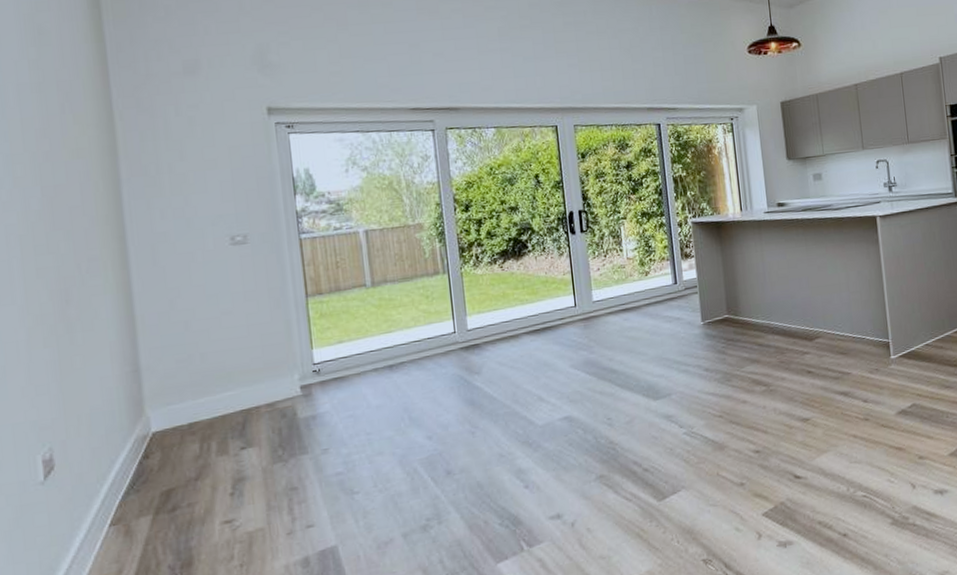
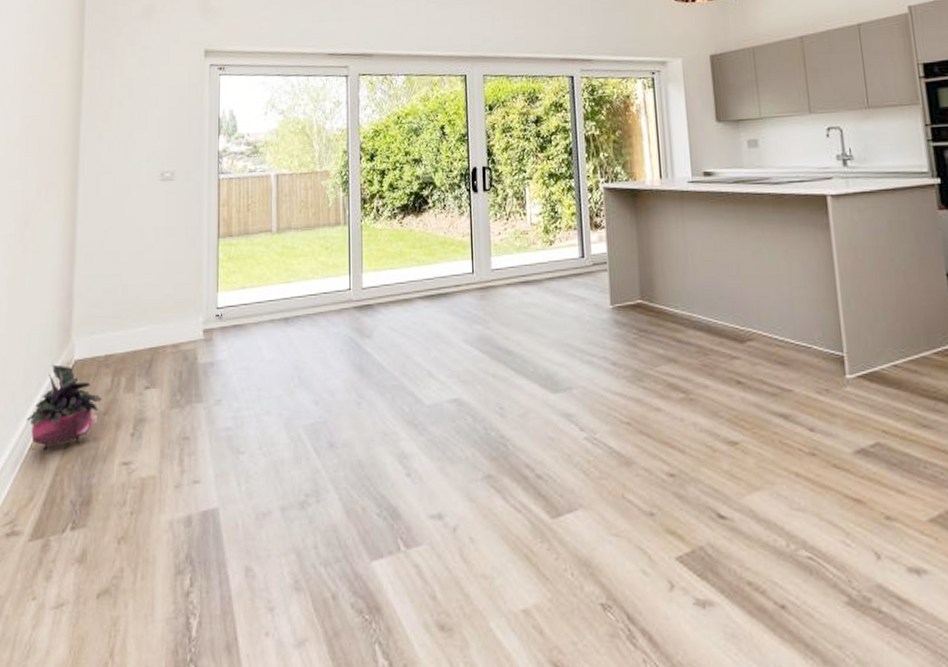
potted plant: none [100,439,192,524] -> present [26,364,103,450]

